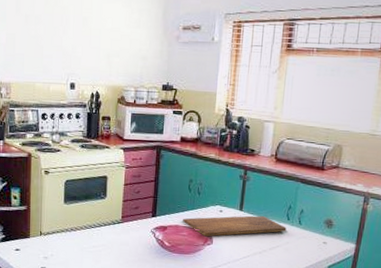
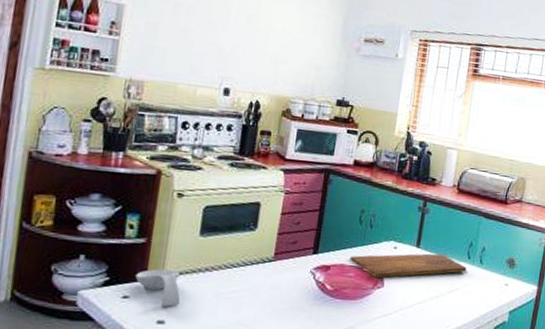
spoon rest: none [22,229,55,257] -> present [135,269,181,307]

